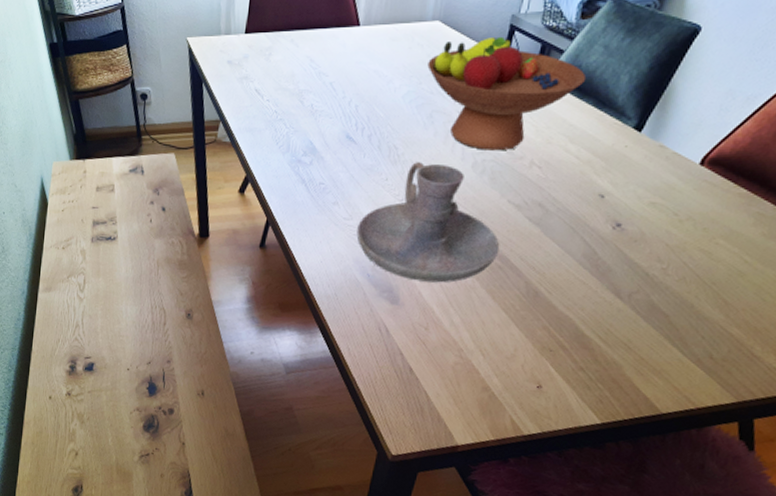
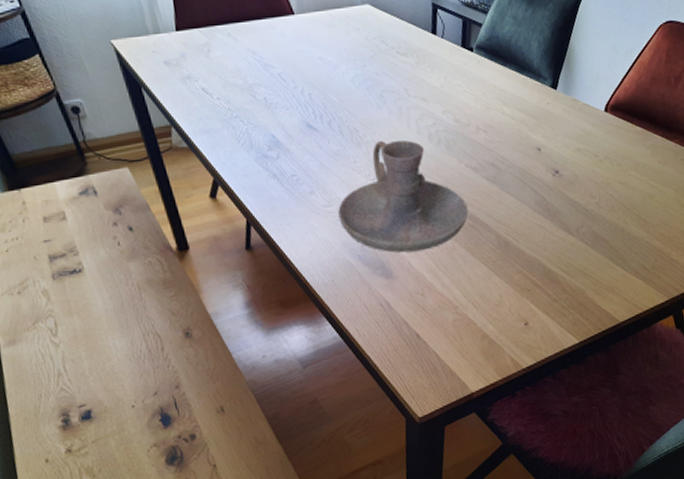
fruit bowl: present [427,36,586,151] -> none [367,15,504,122]

